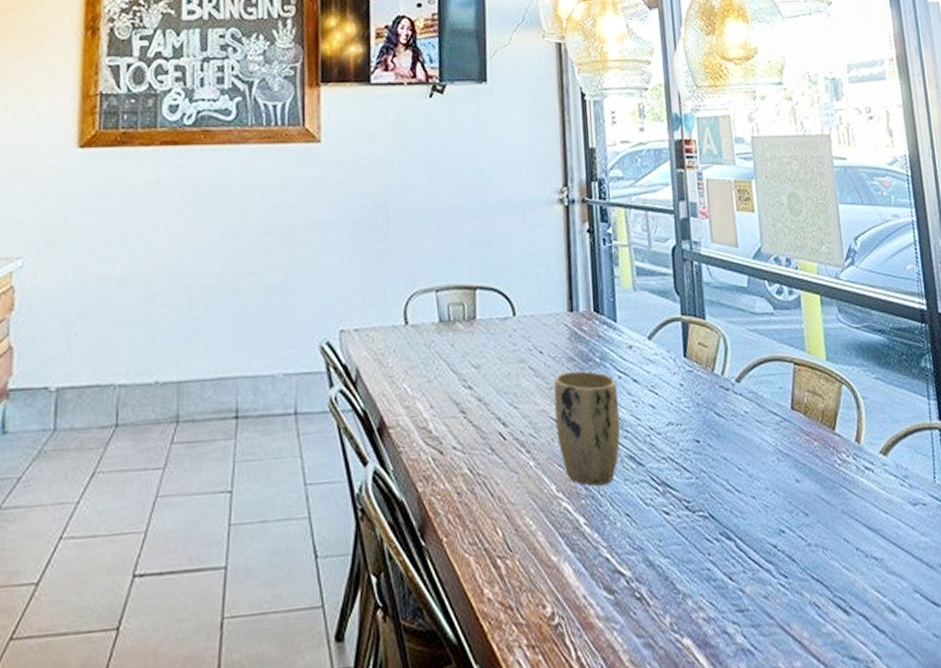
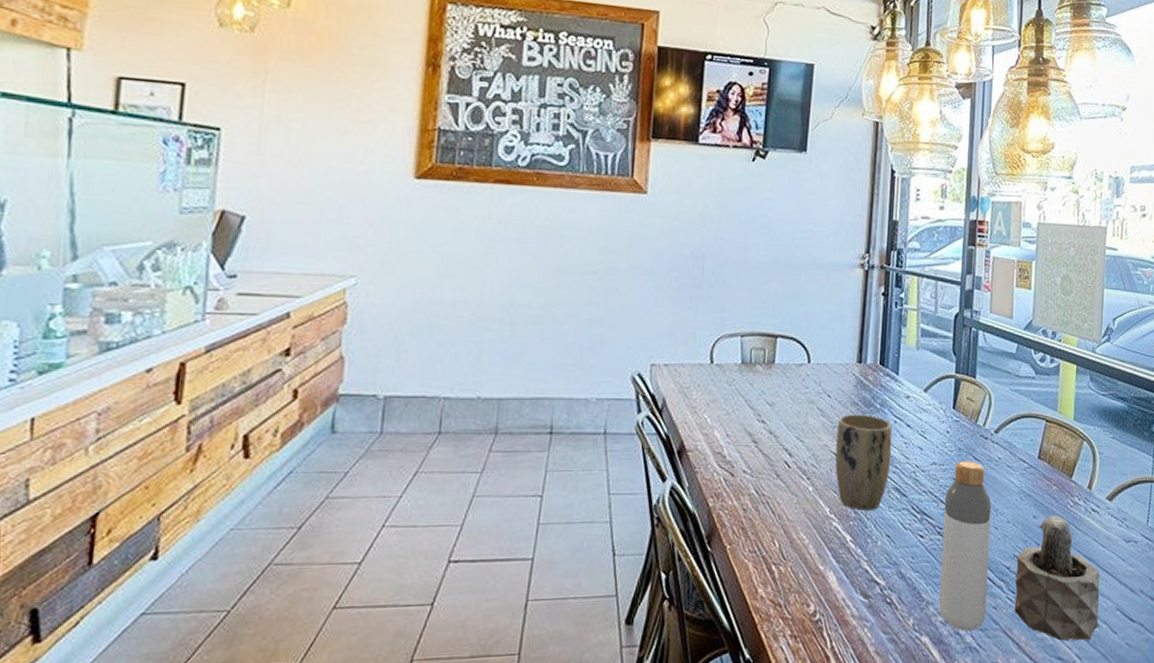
bottle: none [688,417,756,629] -> present [939,461,992,631]
succulent plant: none [783,477,894,635] -> present [1014,516,1100,641]

